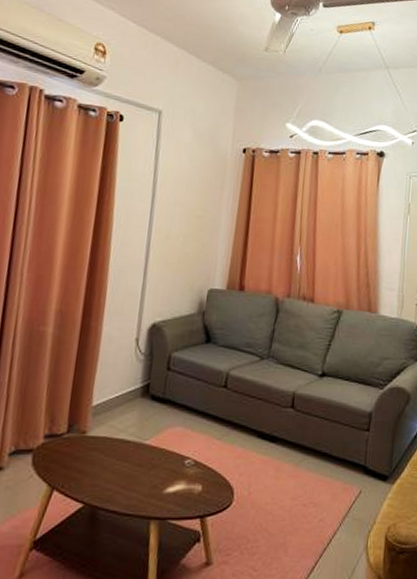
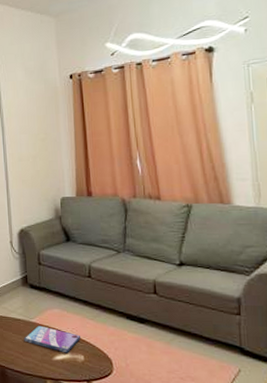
video game case: none [130,448,202,483] -> present [24,325,80,353]

